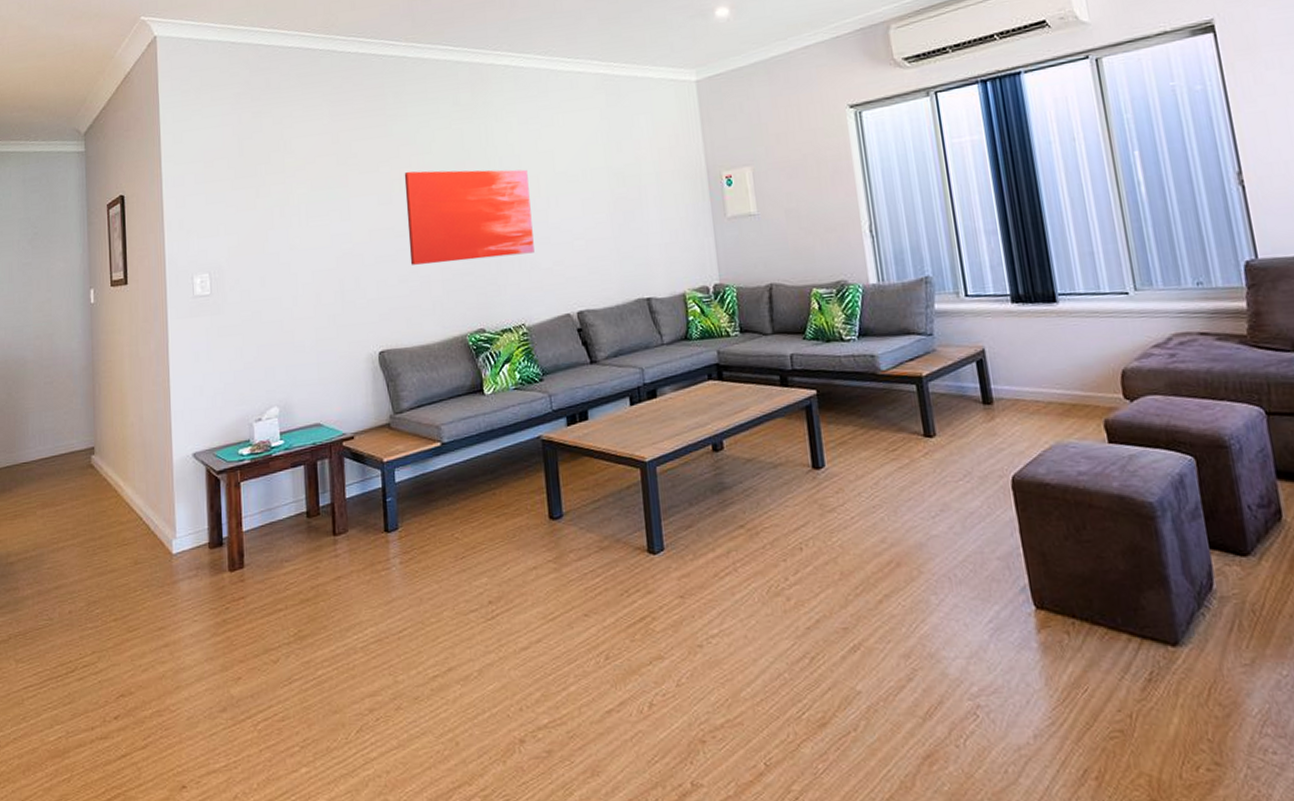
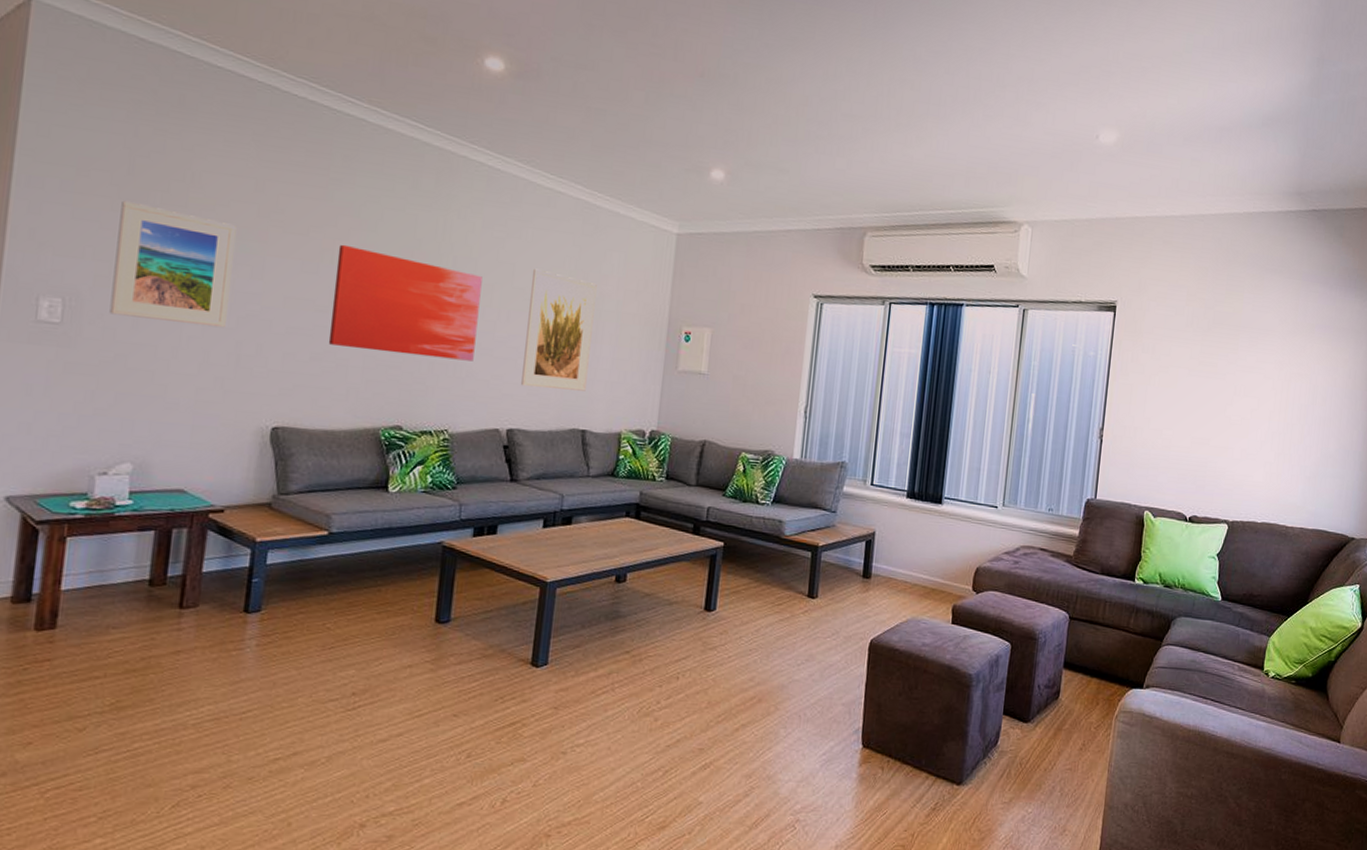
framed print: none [238,177,329,278] -> present [109,200,236,328]
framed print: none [571,150,642,267] -> present [521,268,597,391]

